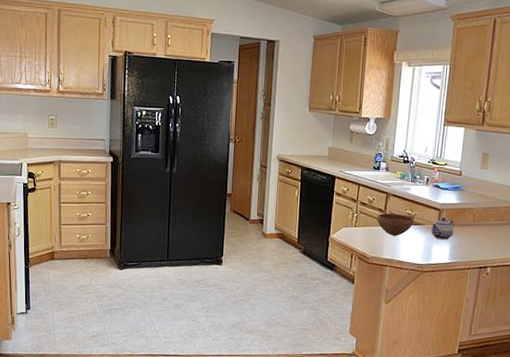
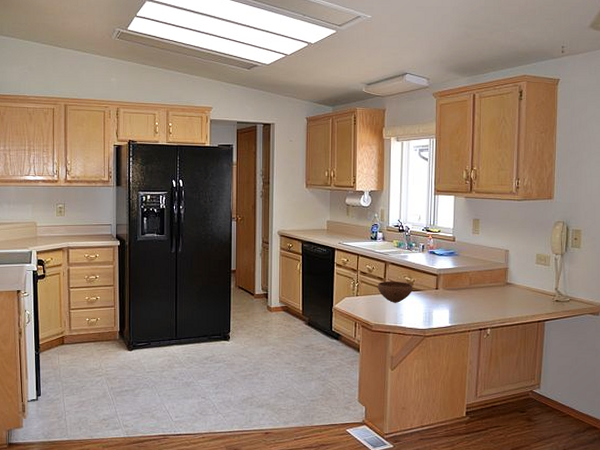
teapot: present [431,217,455,240] -> none [431,282,452,304]

